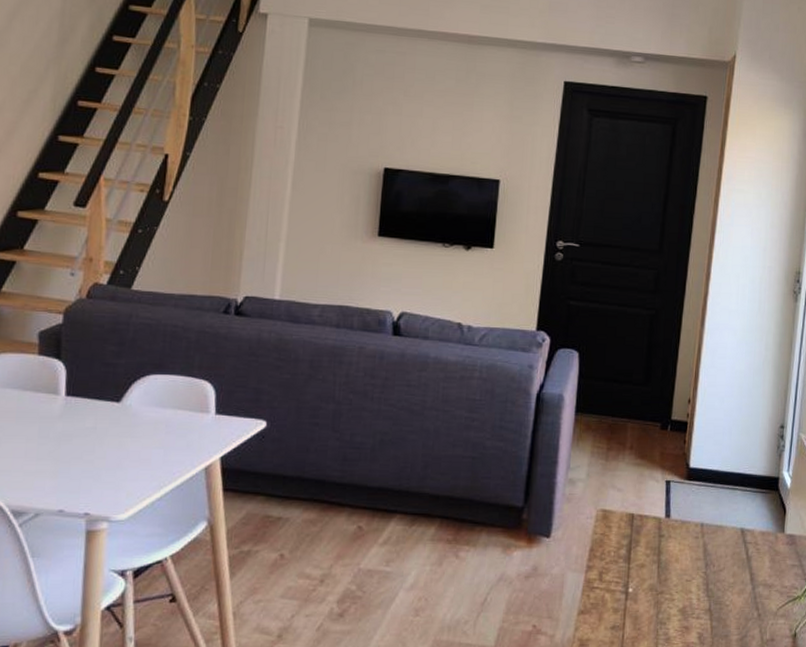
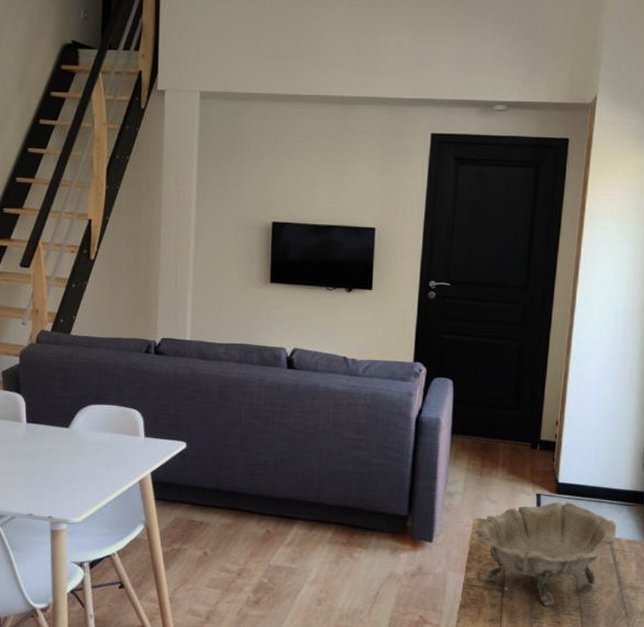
decorative bowl: none [597,489,750,609] -> present [474,502,617,606]

